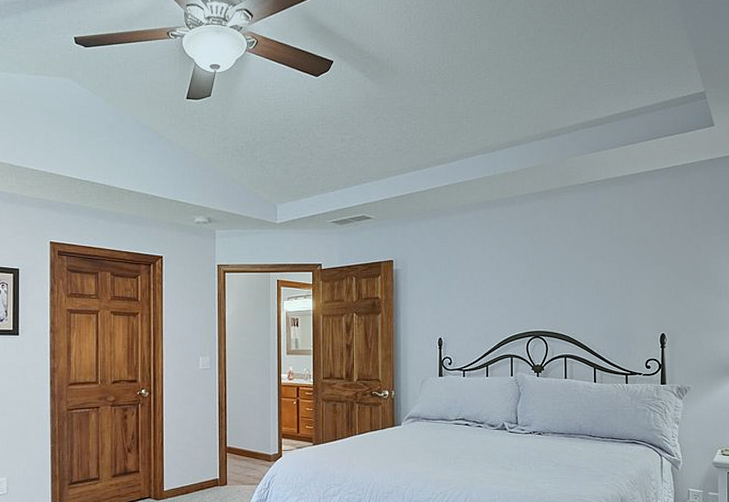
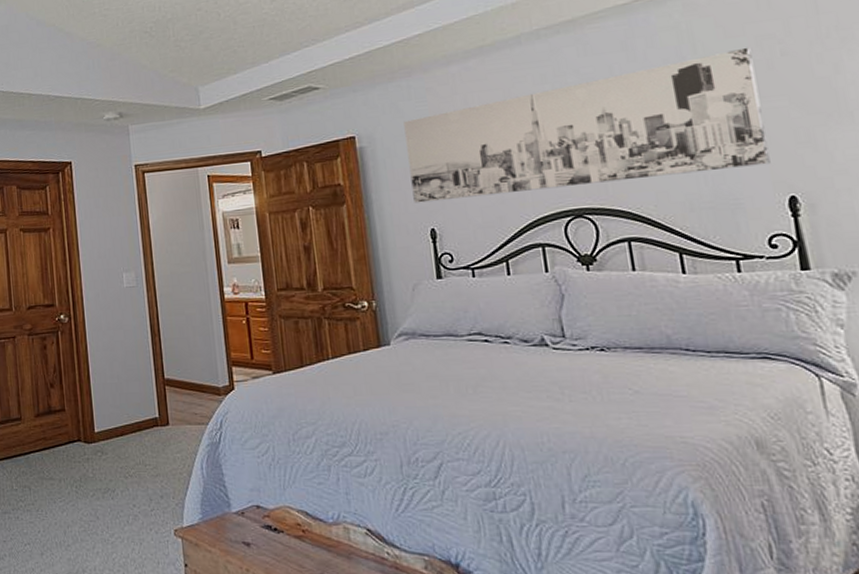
wall art: none [429,227,654,317] -> present [403,47,771,203]

